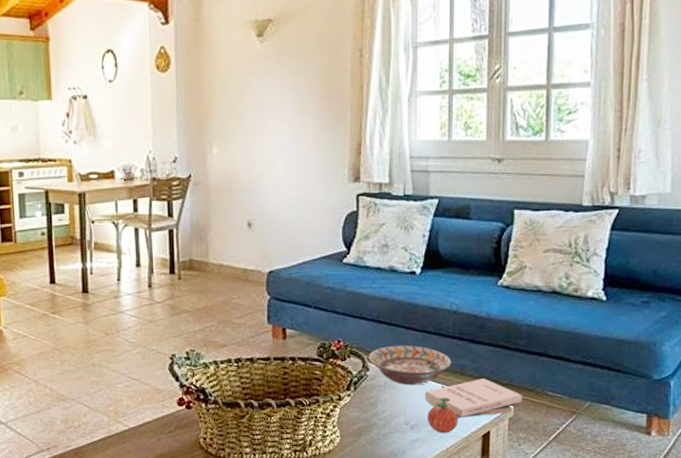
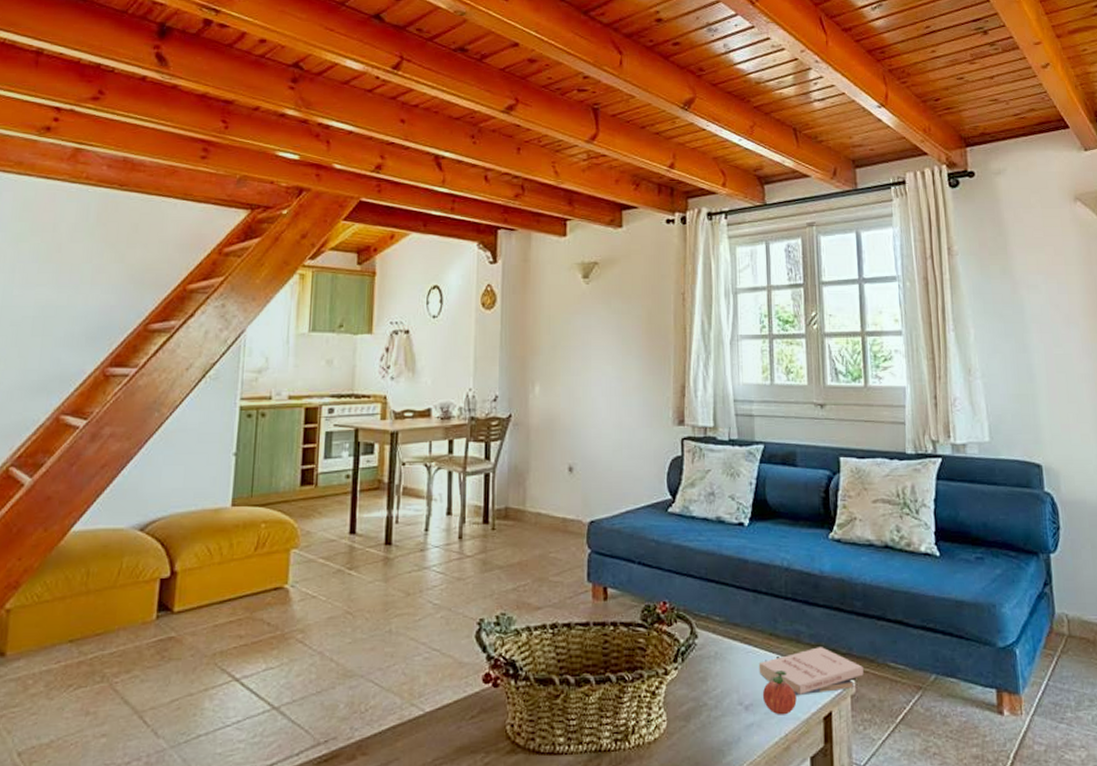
decorative bowl: present [368,345,452,386] -> none [697,607,786,656]

